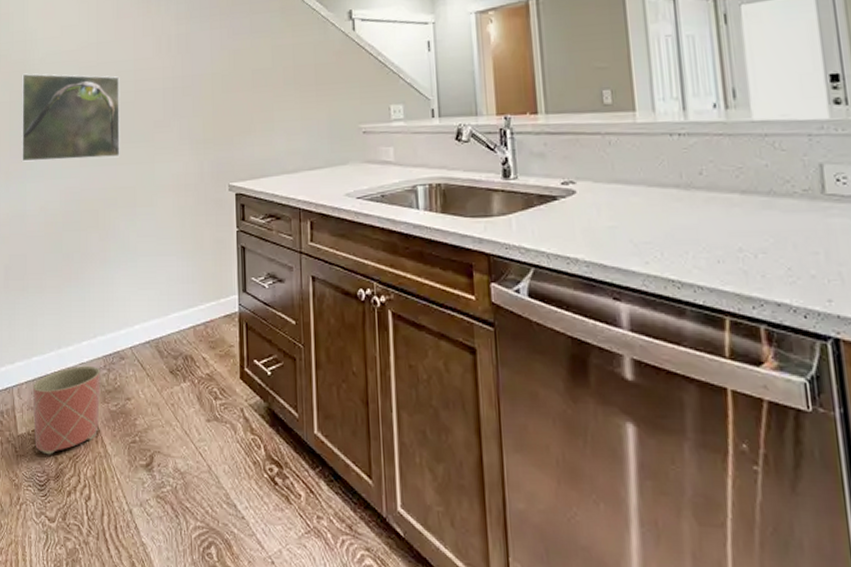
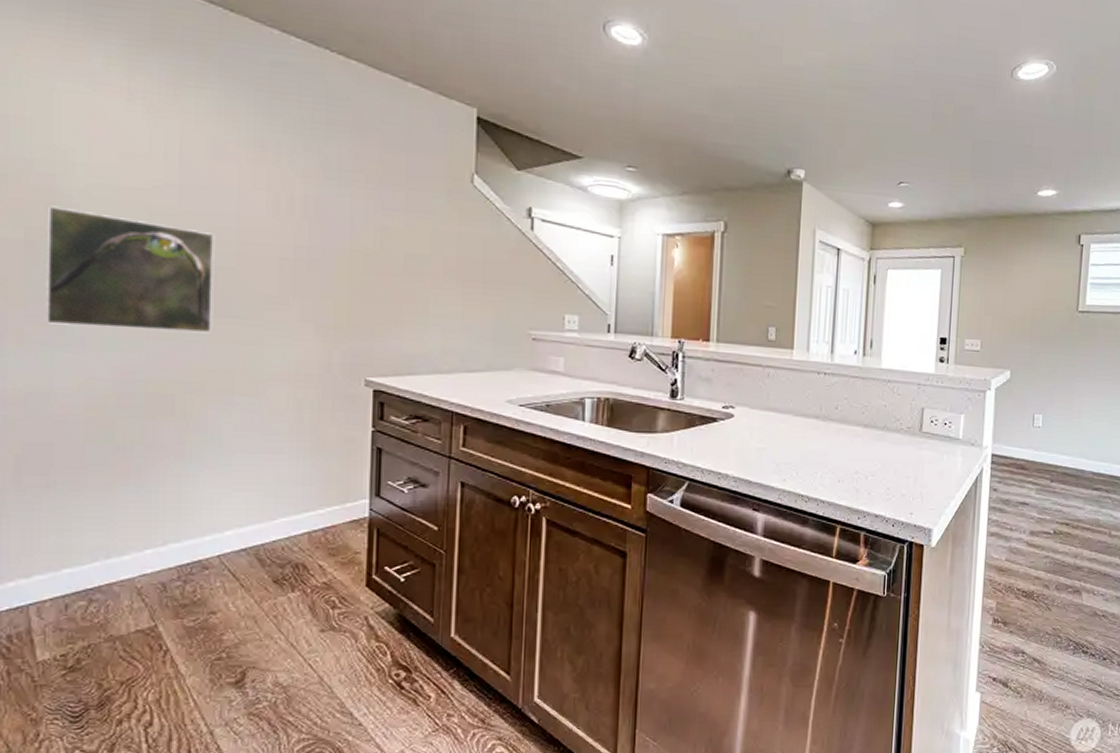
planter: present [32,365,101,455] -> none [62,577,172,682]

